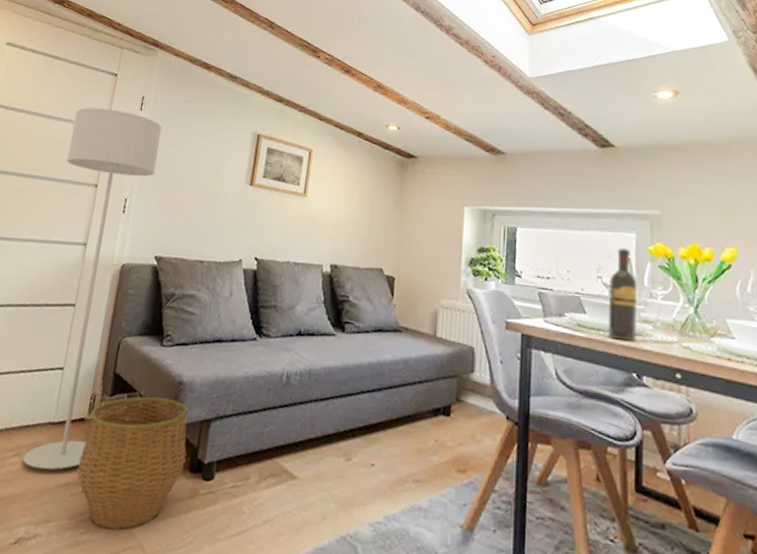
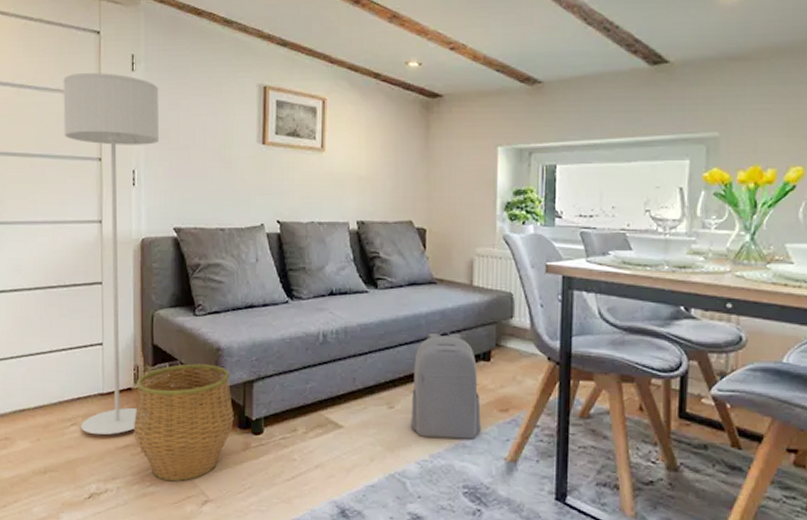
backpack: none [366,380,439,502] -> present [410,330,482,439]
wine bottle: present [608,247,638,341] -> none [655,176,689,274]

